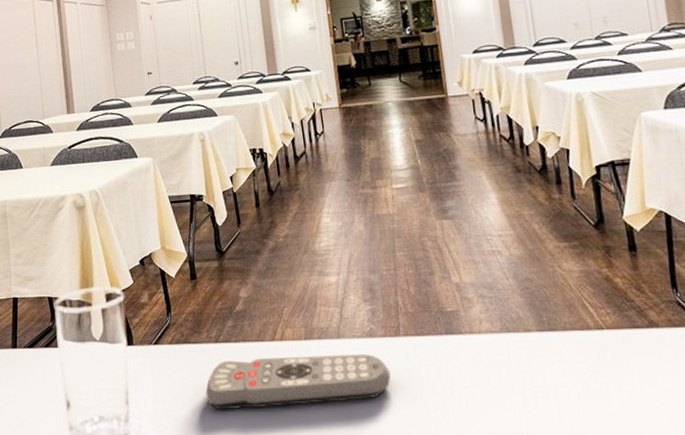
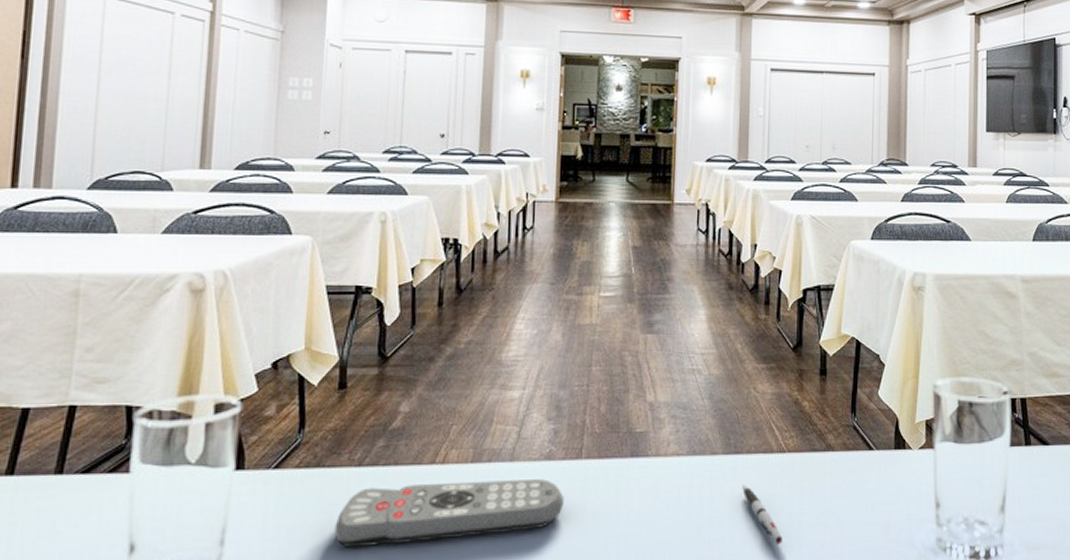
pen: none [562,361,616,421] -> present [742,484,783,545]

